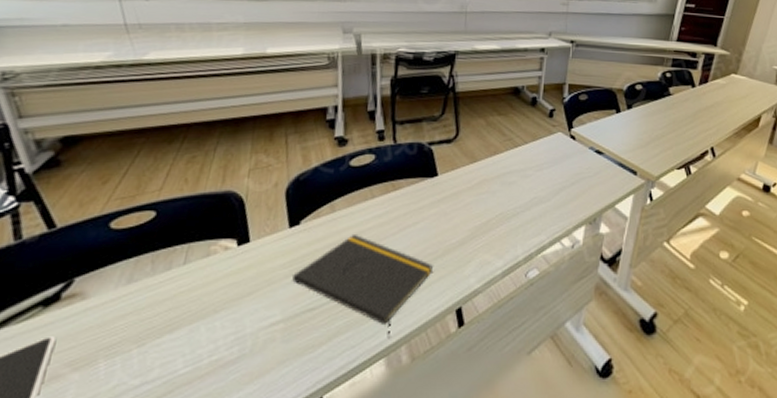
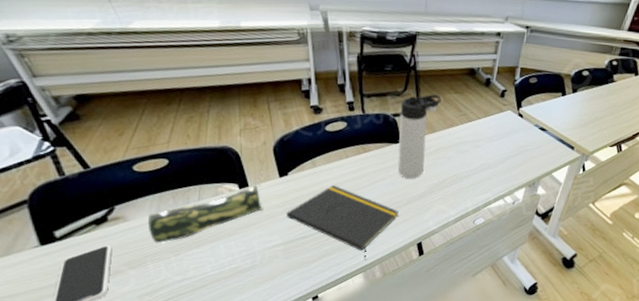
pencil case: none [110,236,266,330] -> present [147,183,262,244]
thermos bottle: none [432,117,484,221] -> present [397,94,442,179]

